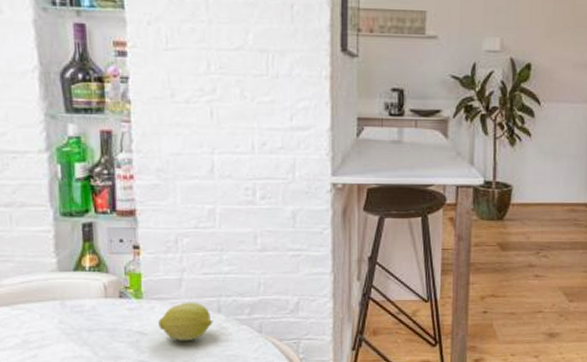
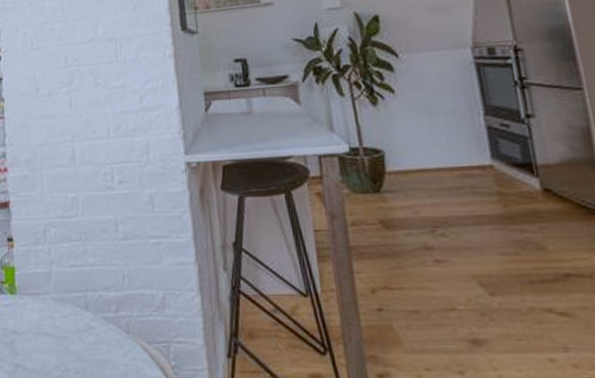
fruit: present [158,302,213,341] -> none [31,297,82,343]

